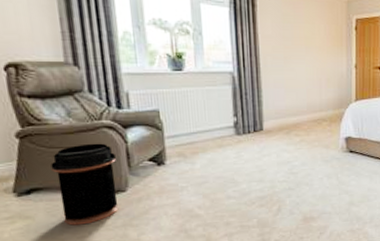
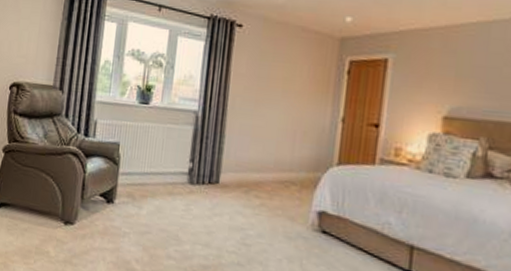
trash can: present [51,143,119,226] -> none [18,167,73,251]

